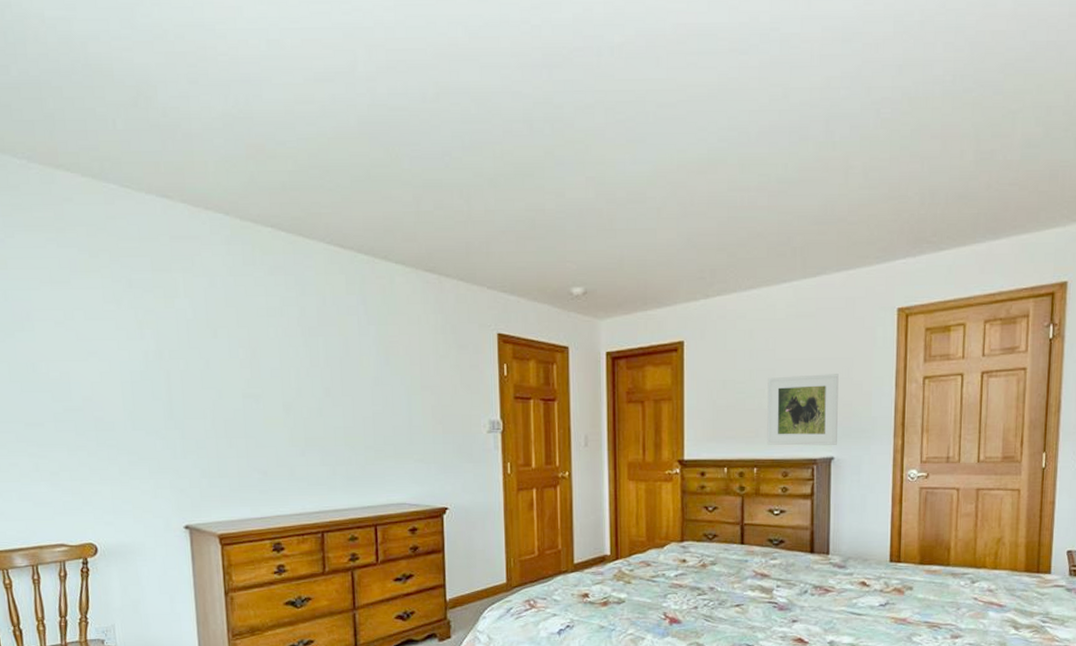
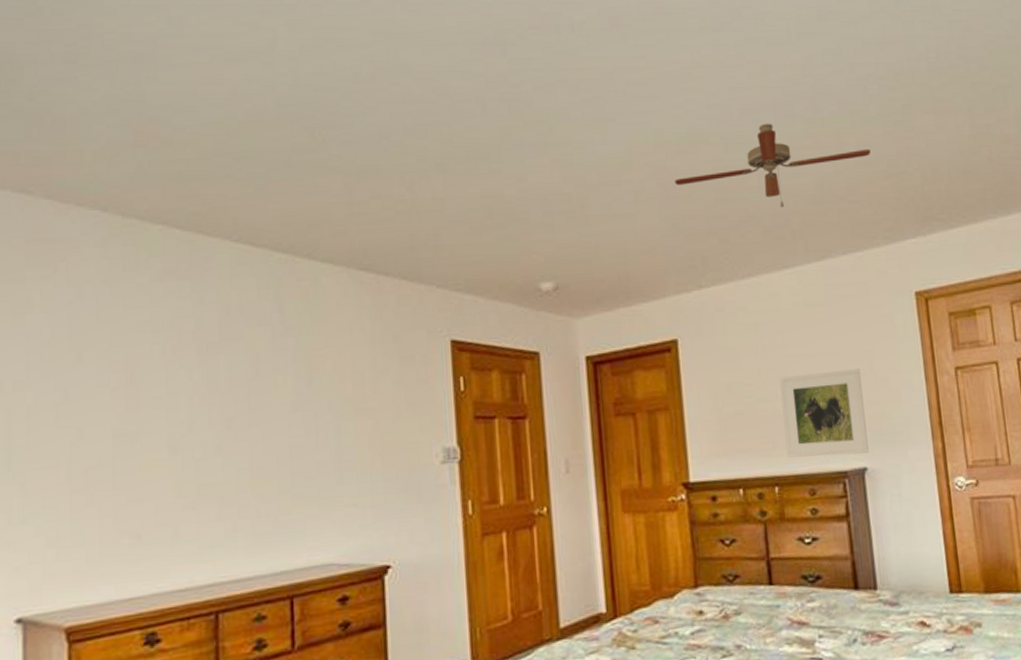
ceiling fan: none [693,145,875,227] -> present [675,123,871,208]

